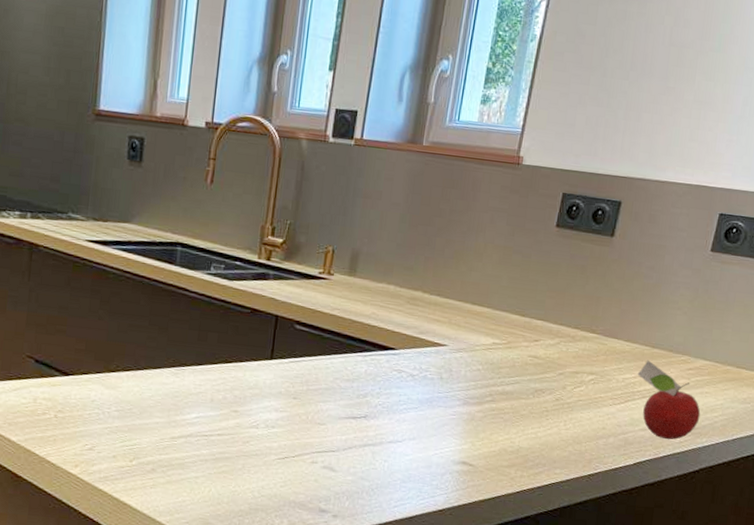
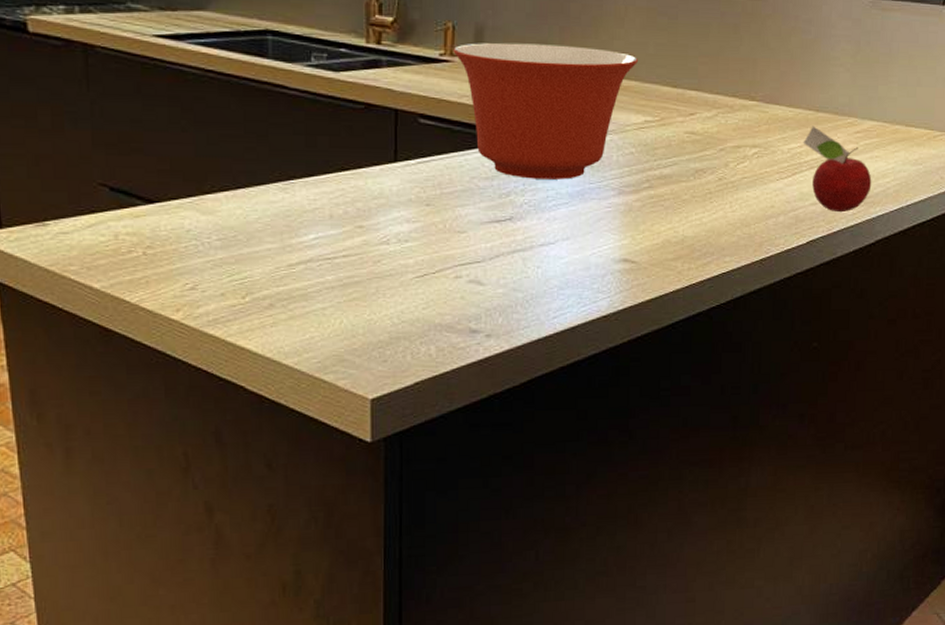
mixing bowl: none [330,265,493,388] -> present [453,42,639,180]

